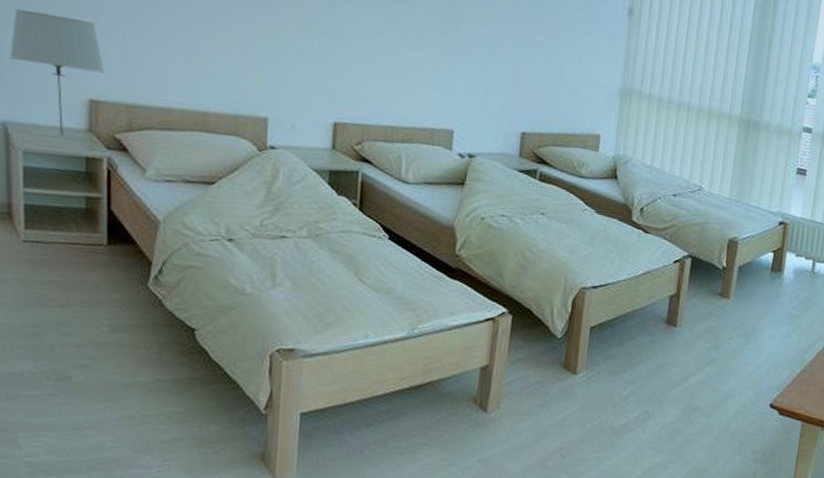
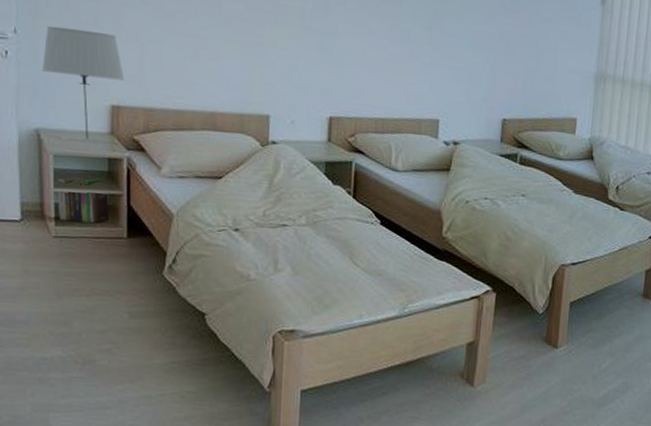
books: none [27,176,88,228] -> present [57,176,110,223]

